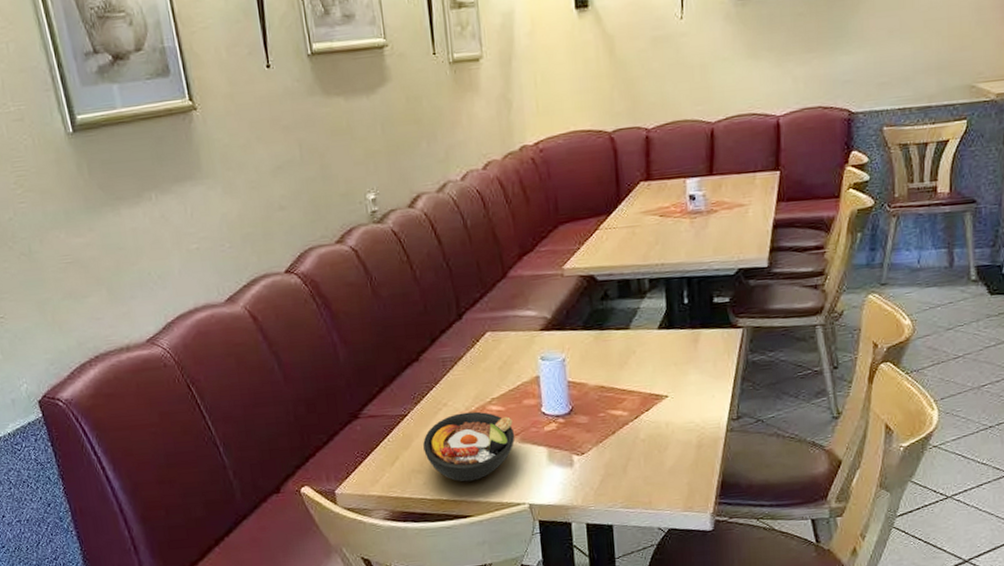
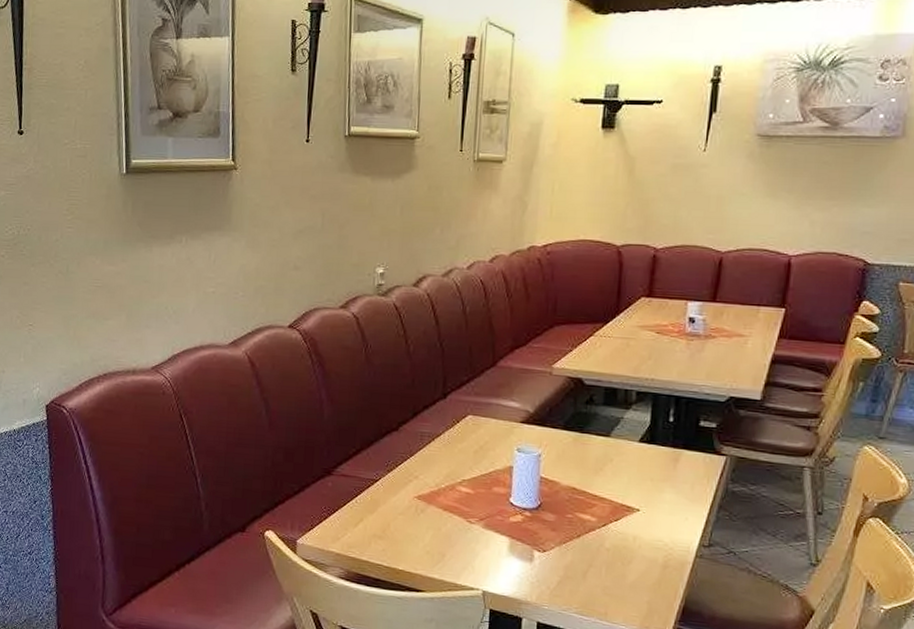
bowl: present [423,411,515,482] -> none [388,488,480,557]

